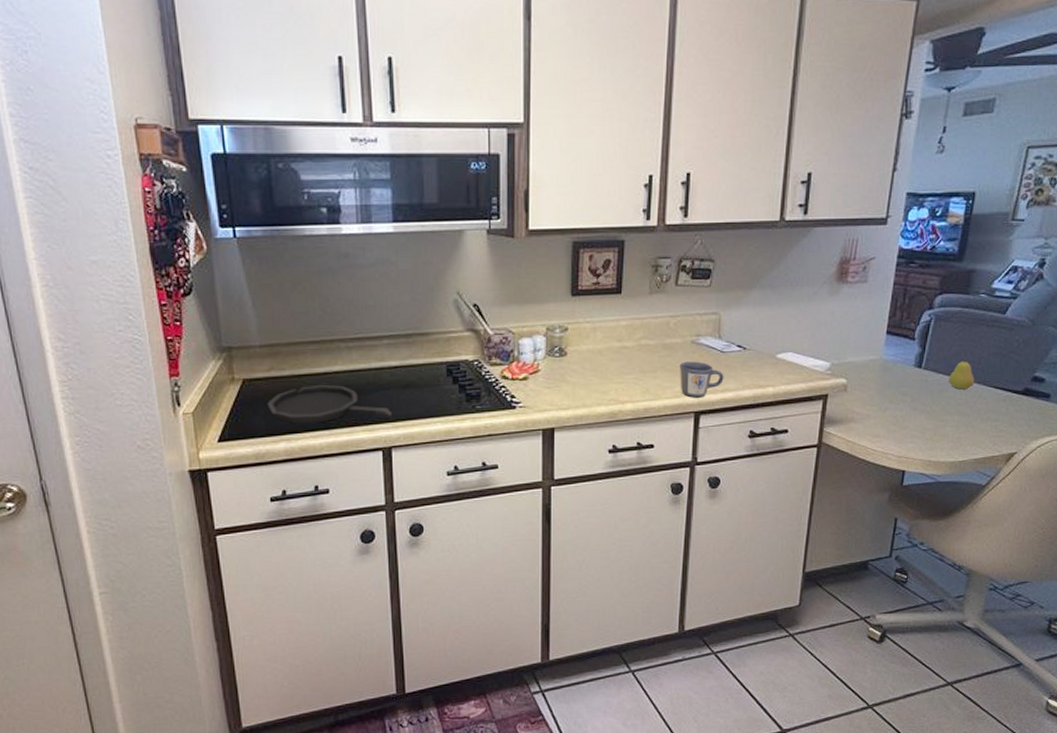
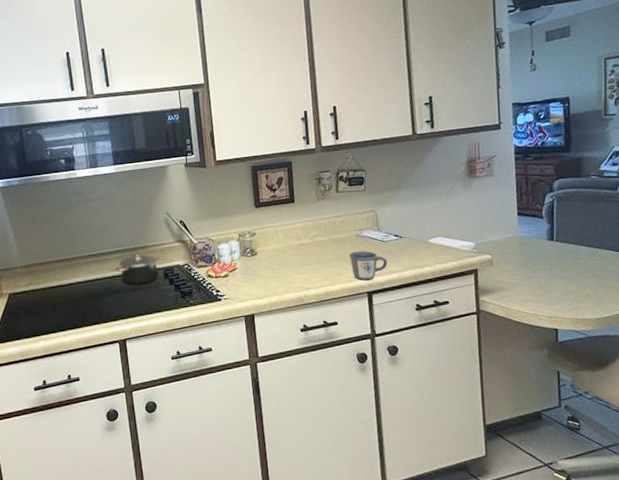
frying pan: present [267,384,393,424] -> none [28,292,125,326]
cooking pot: none [385,341,444,382] -> present [116,253,160,285]
fruit: present [948,358,975,390] -> none [579,229,603,256]

